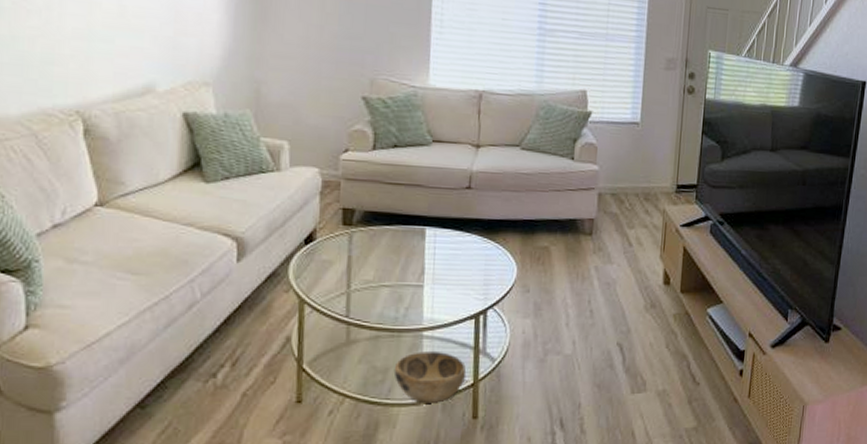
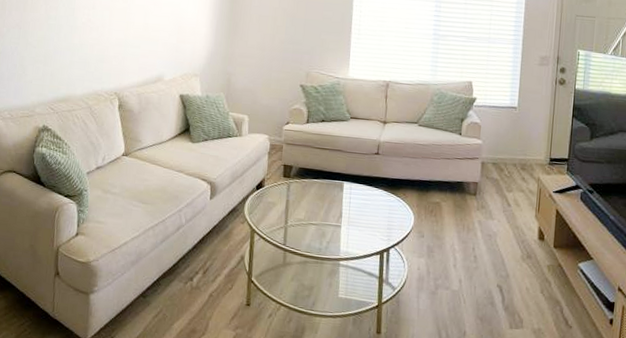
decorative bowl: present [393,352,467,405] -> none [317,276,373,319]

